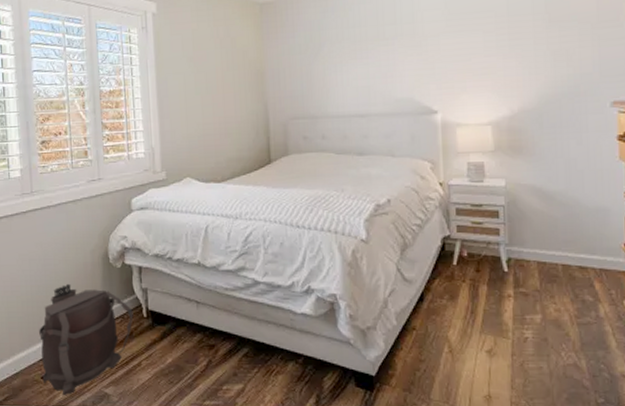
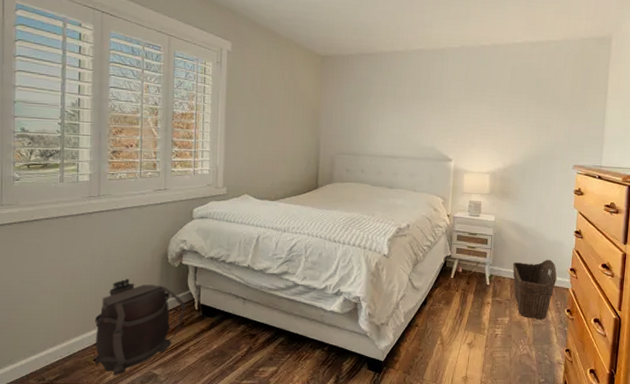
wicker basket: none [537,232,606,316] -> present [512,259,557,320]

